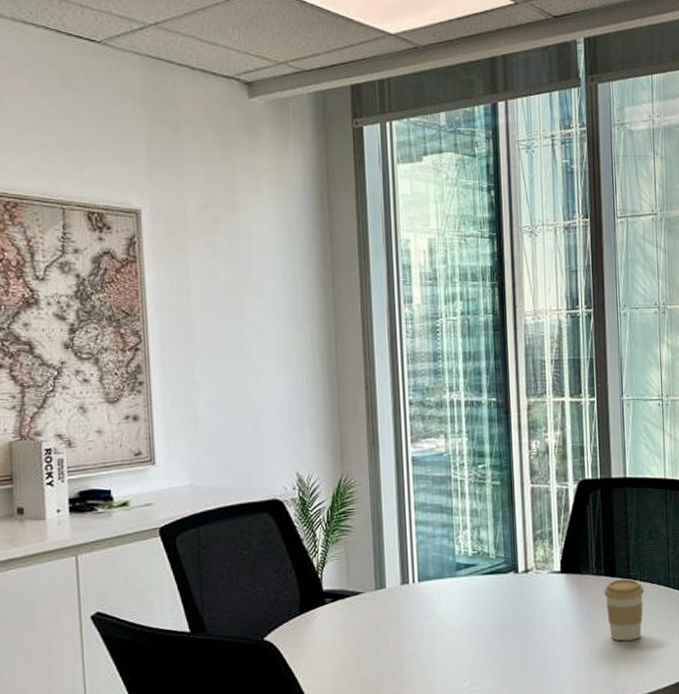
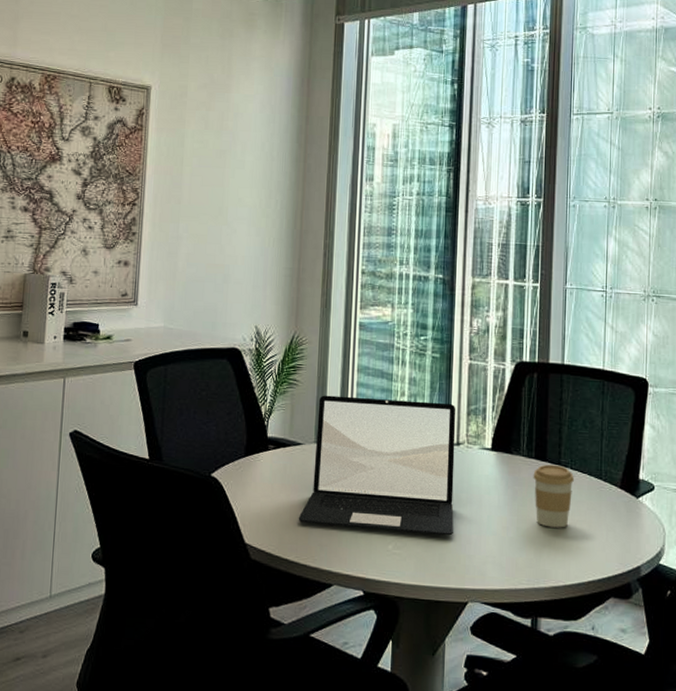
laptop: none [365,531,529,674] -> present [298,395,456,536]

